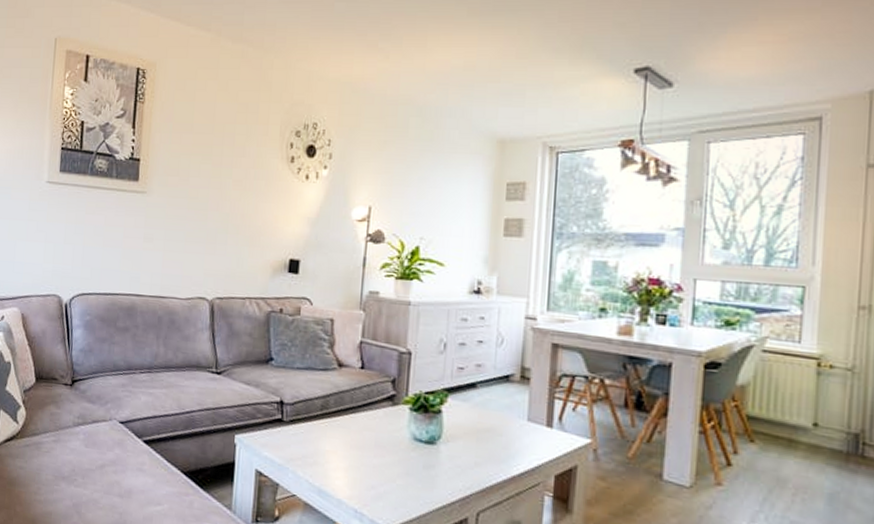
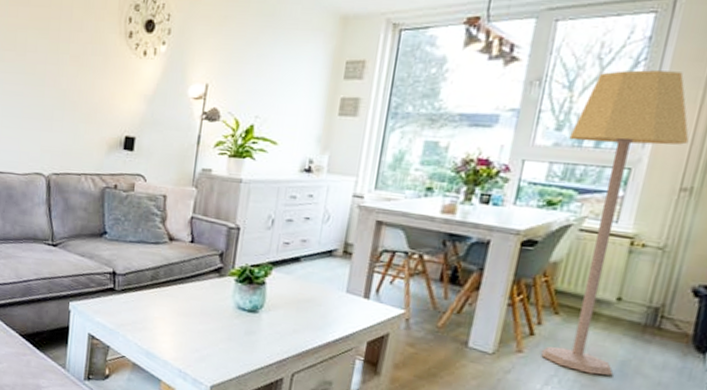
lamp: none [738,189,859,511] -> present [541,70,689,376]

